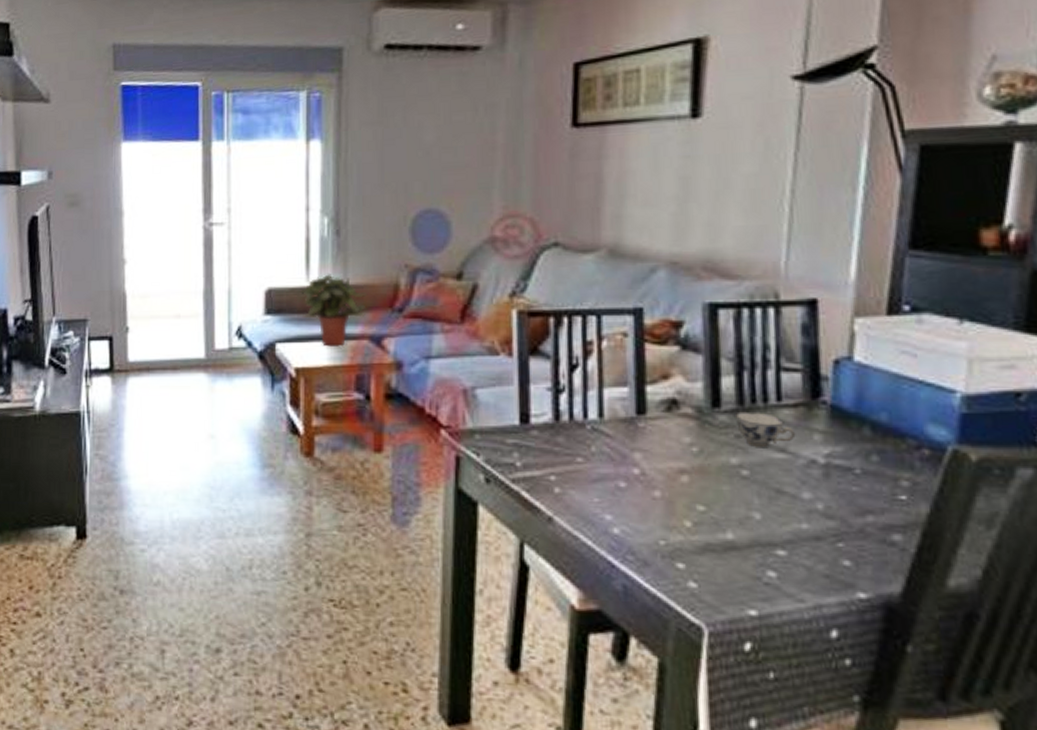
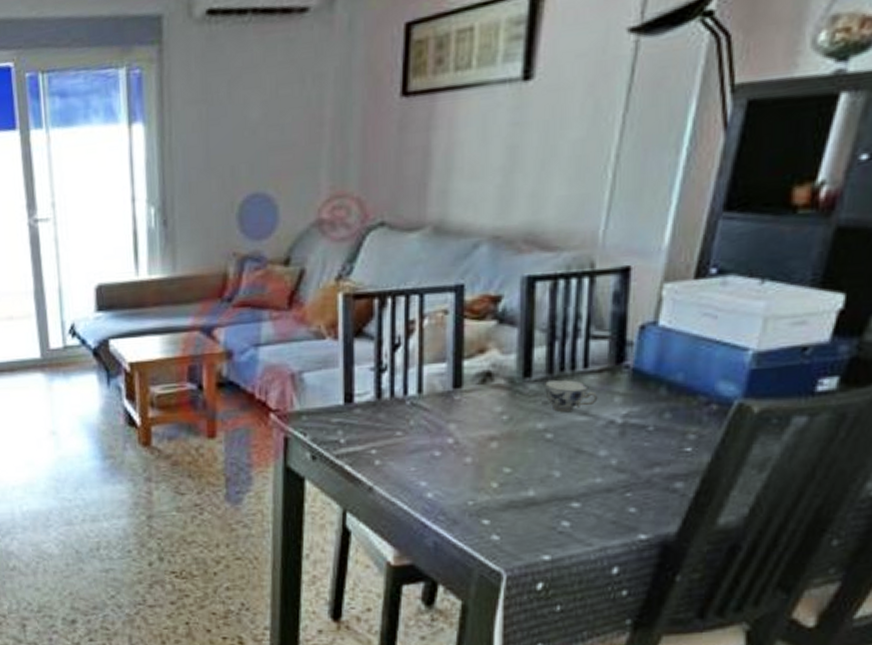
potted plant: present [300,272,368,347] -> none [130,265,197,340]

